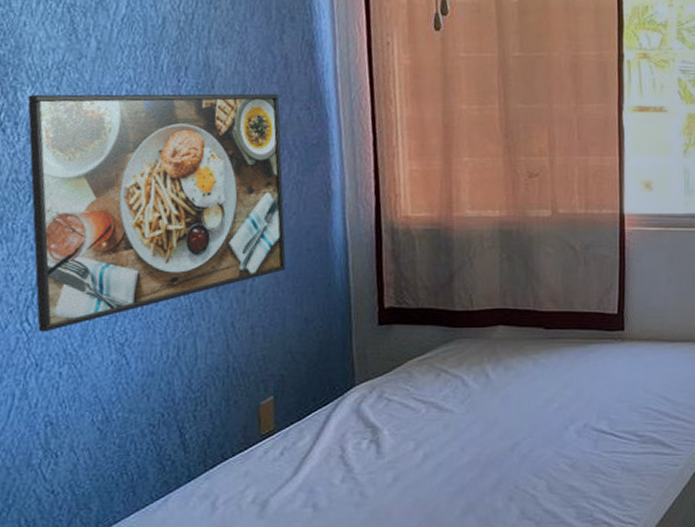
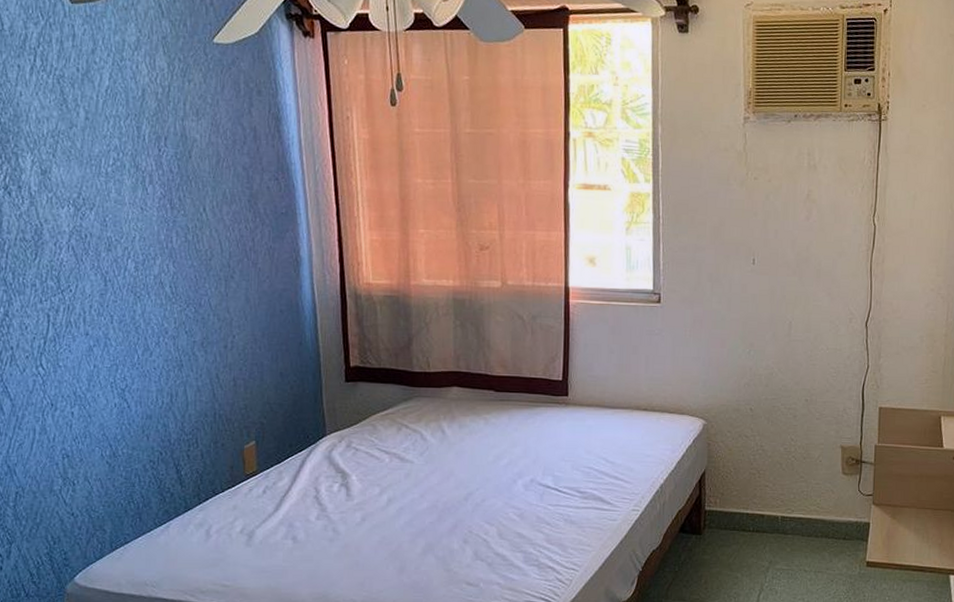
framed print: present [27,93,286,332] -> none [28,160,262,377]

